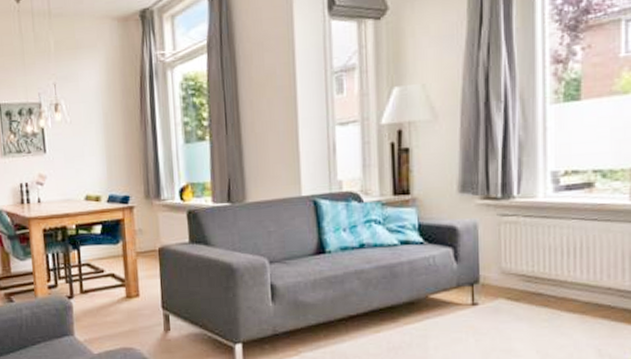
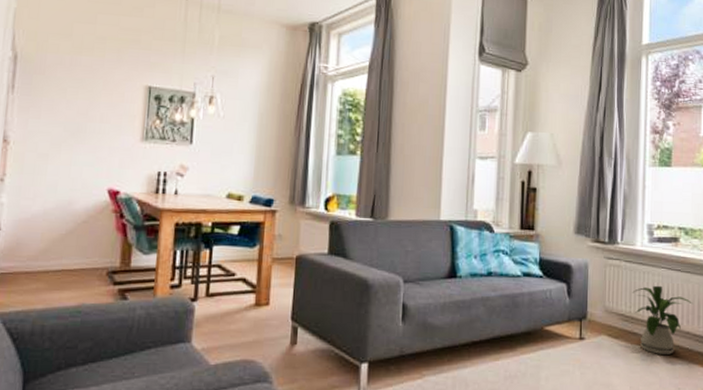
house plant: none [534,239,614,315] -> present [632,285,692,355]

